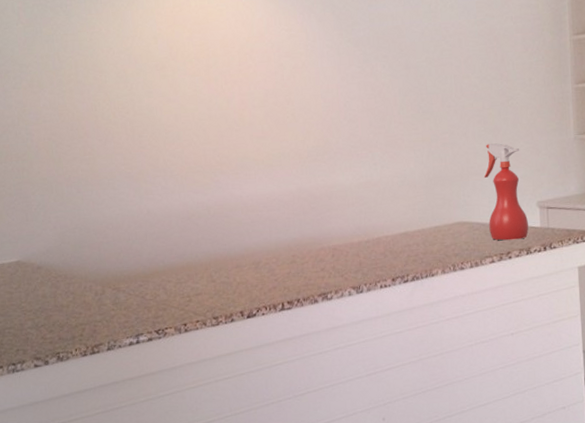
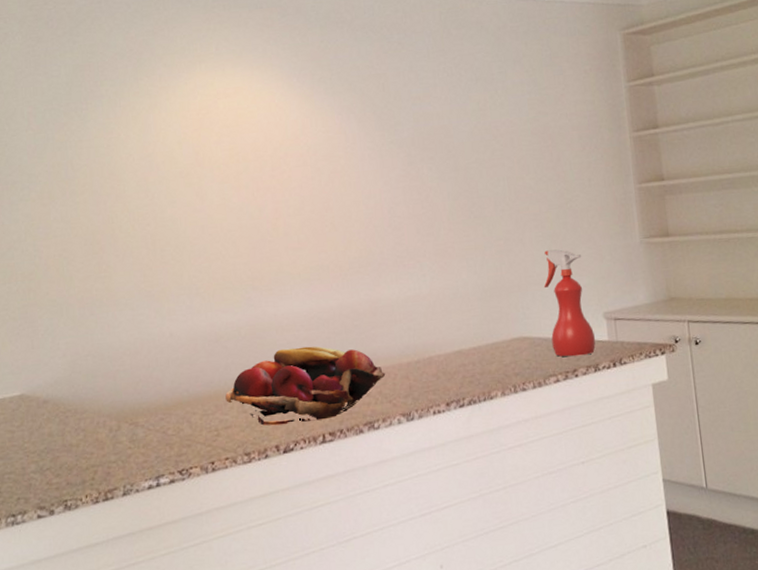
fruit basket: none [196,225,339,294] -> present [225,346,386,426]

